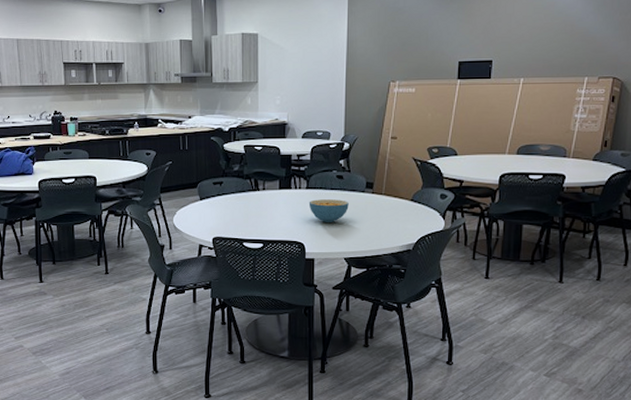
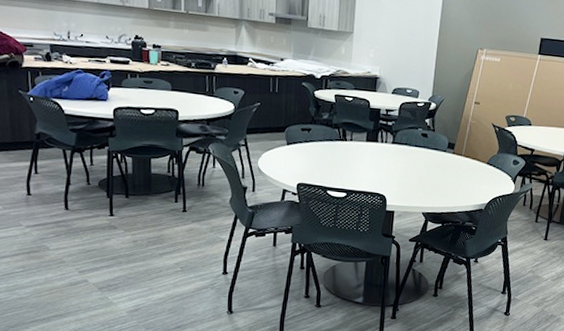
cereal bowl: present [308,199,349,222] -> none [393,154,431,178]

